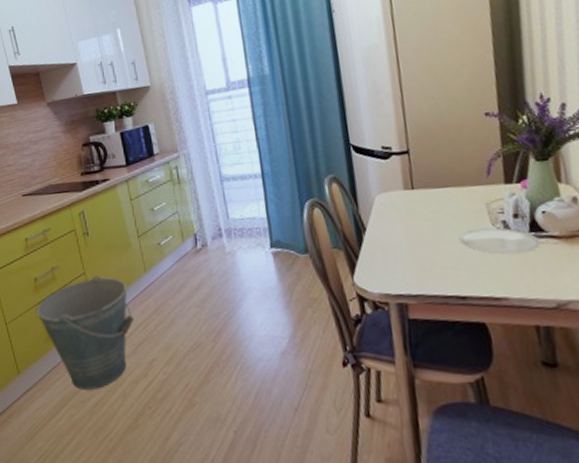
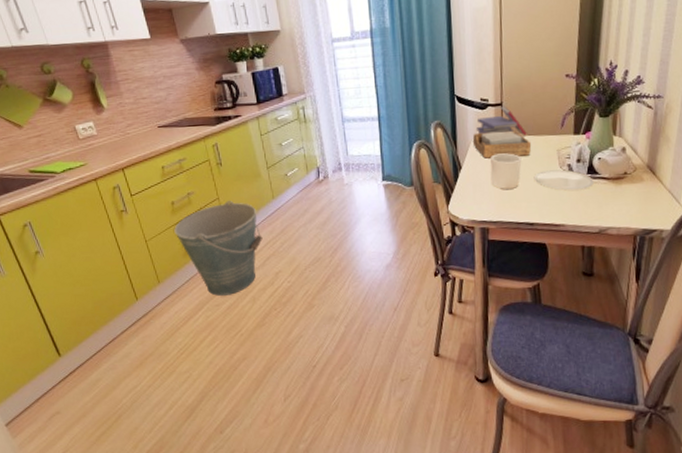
napkin holder: none [376,182,452,217] -> present [472,130,532,159]
book: none [379,153,444,188] -> present [476,105,527,136]
mug: none [400,209,442,255] -> present [490,153,522,190]

